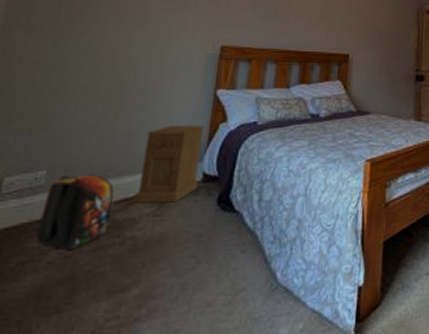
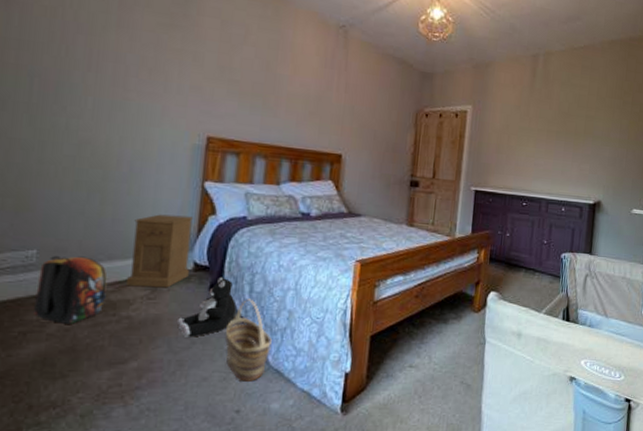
plush toy: none [182,186,245,257] -> present [176,276,237,338]
basket: none [232,209,281,304] -> present [225,299,272,382]

